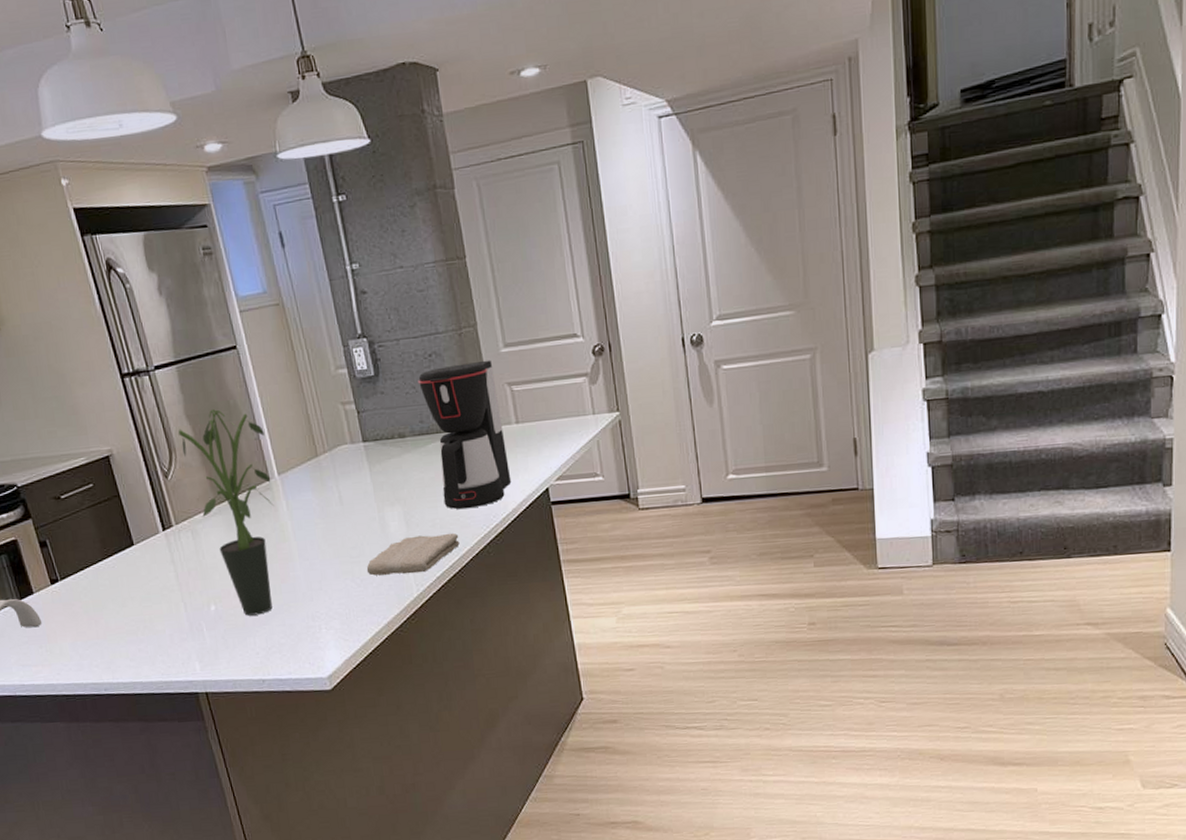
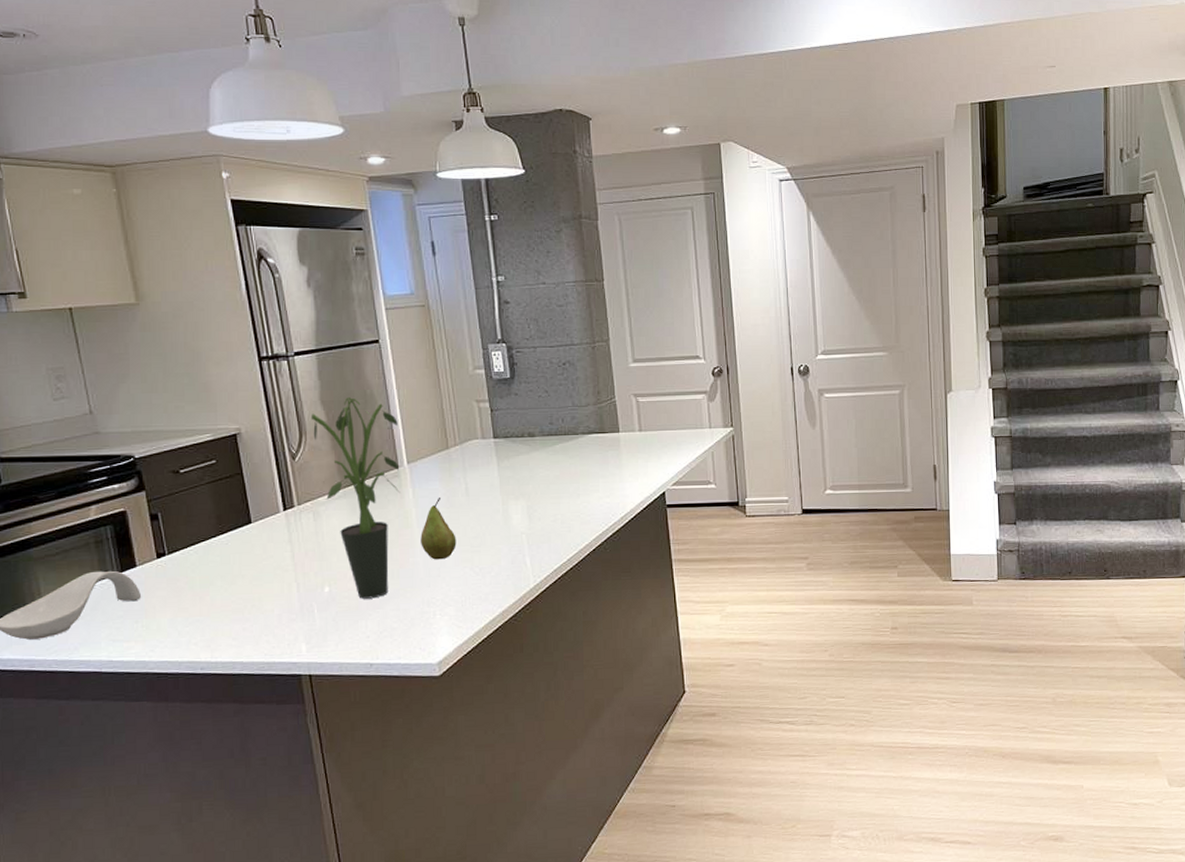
fruit: none [298,508,336,573] -> present [420,498,457,560]
washcloth: present [366,533,460,576] -> none [486,528,578,565]
coffee maker: present [417,360,512,510] -> none [550,372,631,507]

